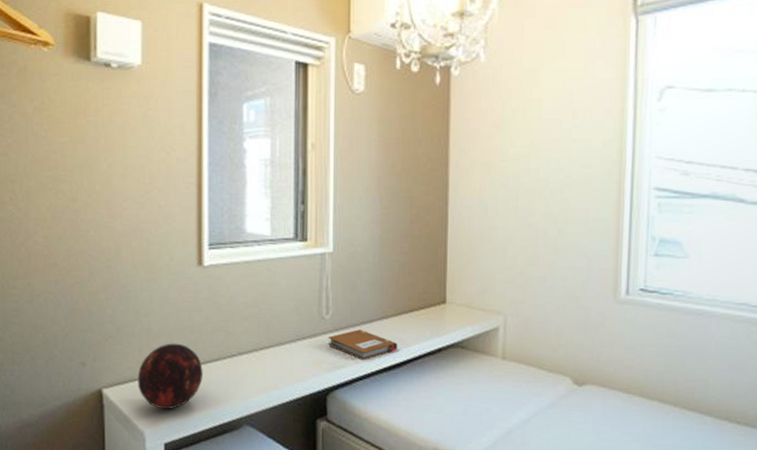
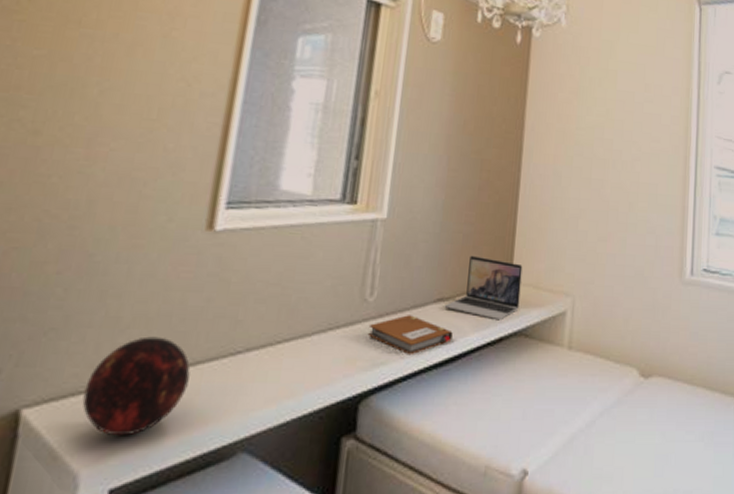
laptop: none [388,281,455,335] -> present [444,255,523,321]

